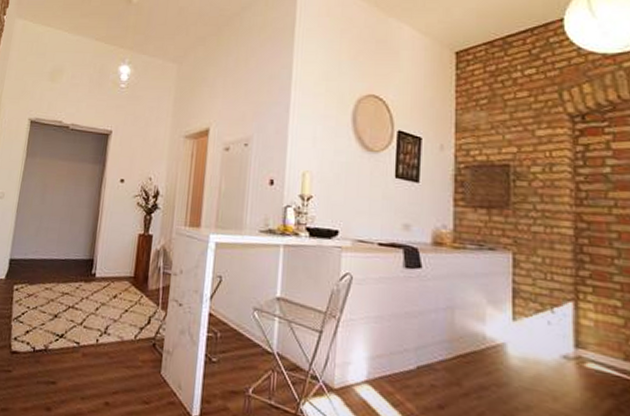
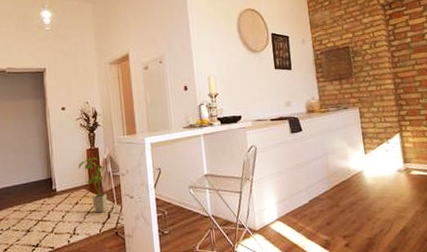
house plant: none [125,245,154,315] -> present [78,157,108,213]

